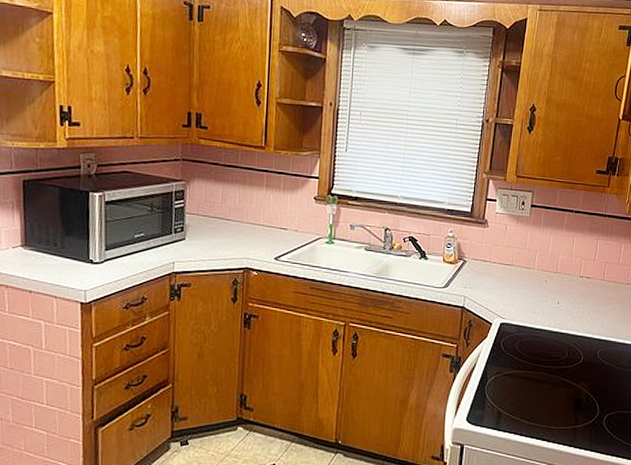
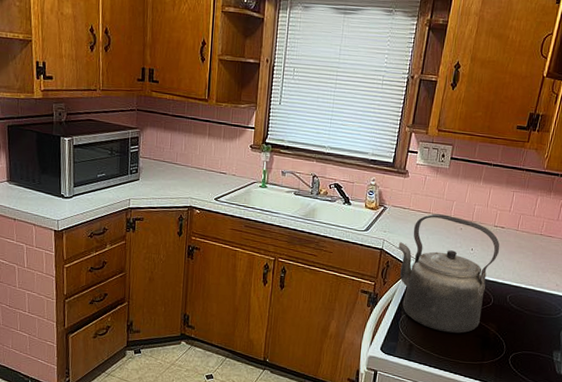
kettle: none [480,266,587,396] -> present [398,214,500,333]

